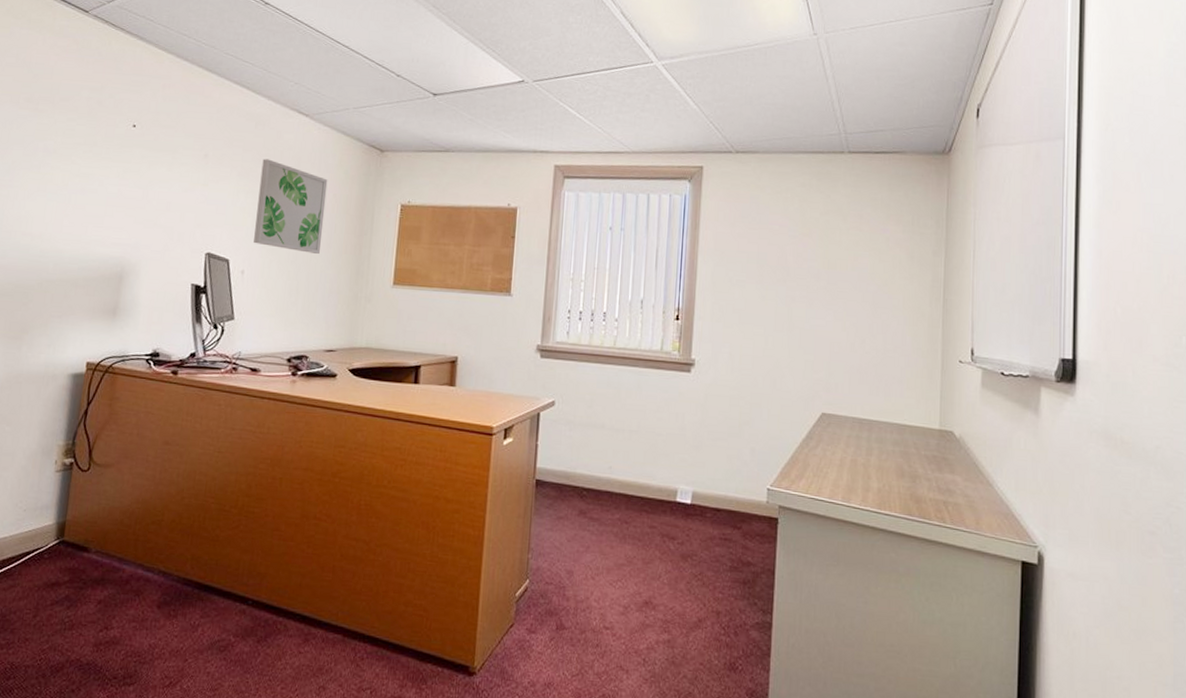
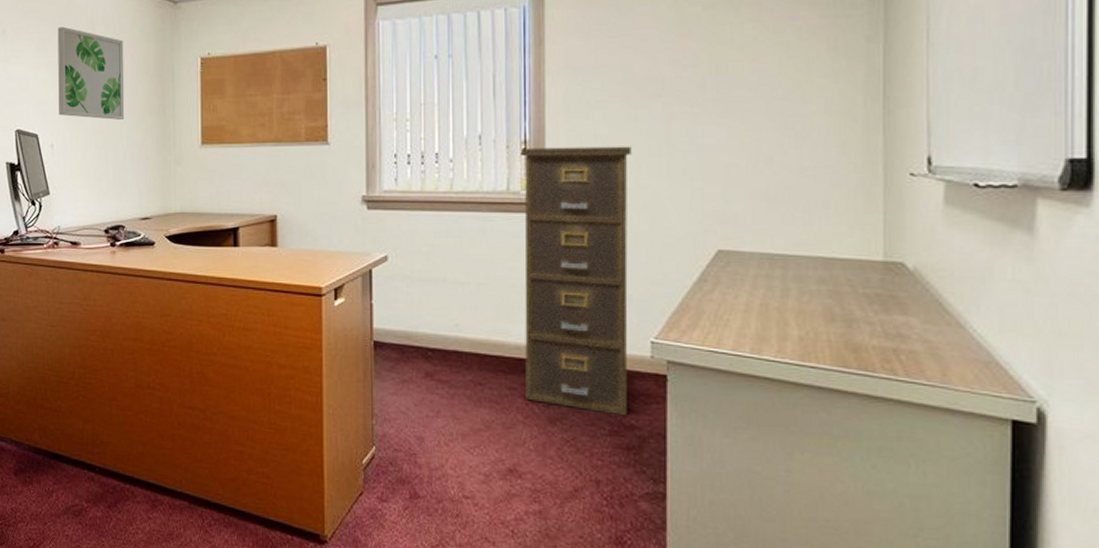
filing cabinet: none [664,314,762,554] -> present [520,146,632,417]

